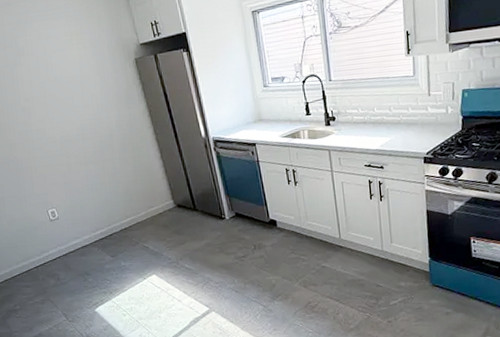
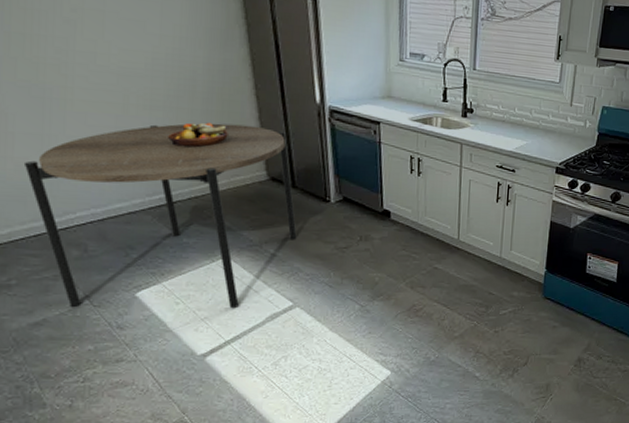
dining table: none [12,164,204,324] -> present [23,123,297,309]
fruit bowl: none [99,167,141,191] -> present [166,122,228,148]

